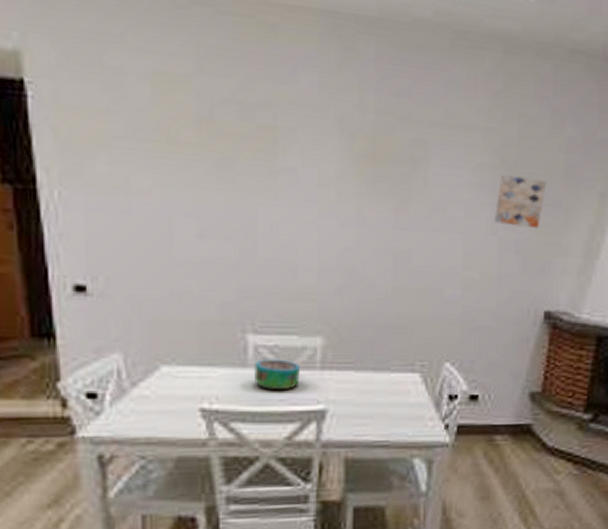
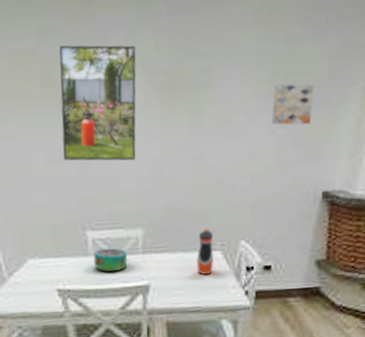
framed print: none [221,78,332,248] -> present [59,45,137,161]
water bottle: none [388,343,413,401] -> present [196,228,214,274]

